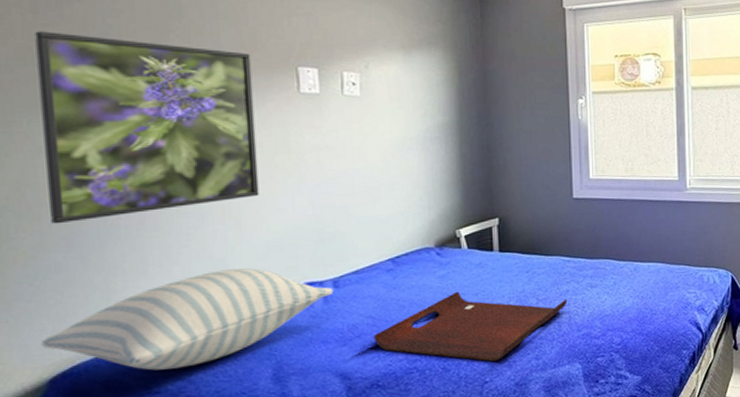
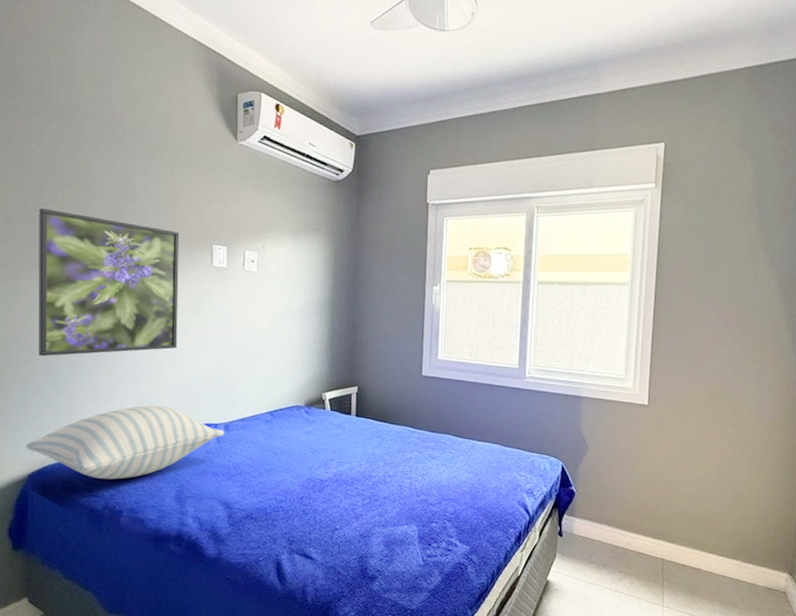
serving tray: present [374,291,568,362] -> none [251,446,410,512]

